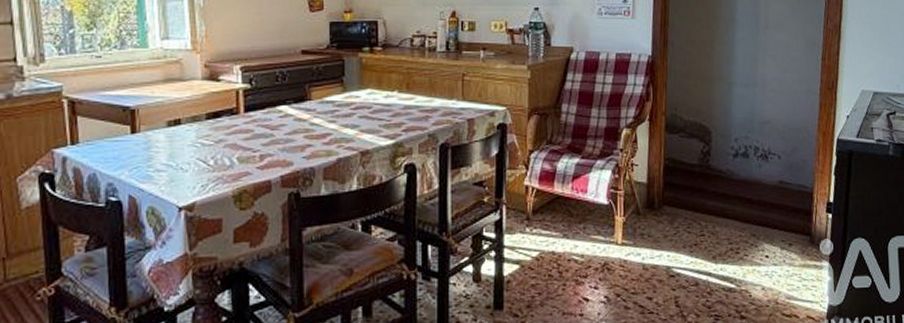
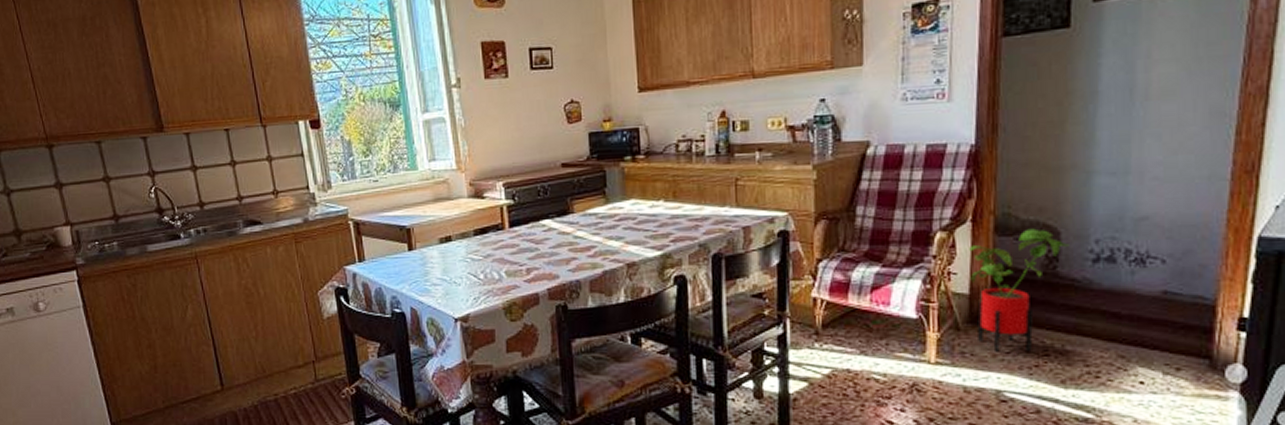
house plant: none [647,128,718,233] -> present [969,228,1069,352]

